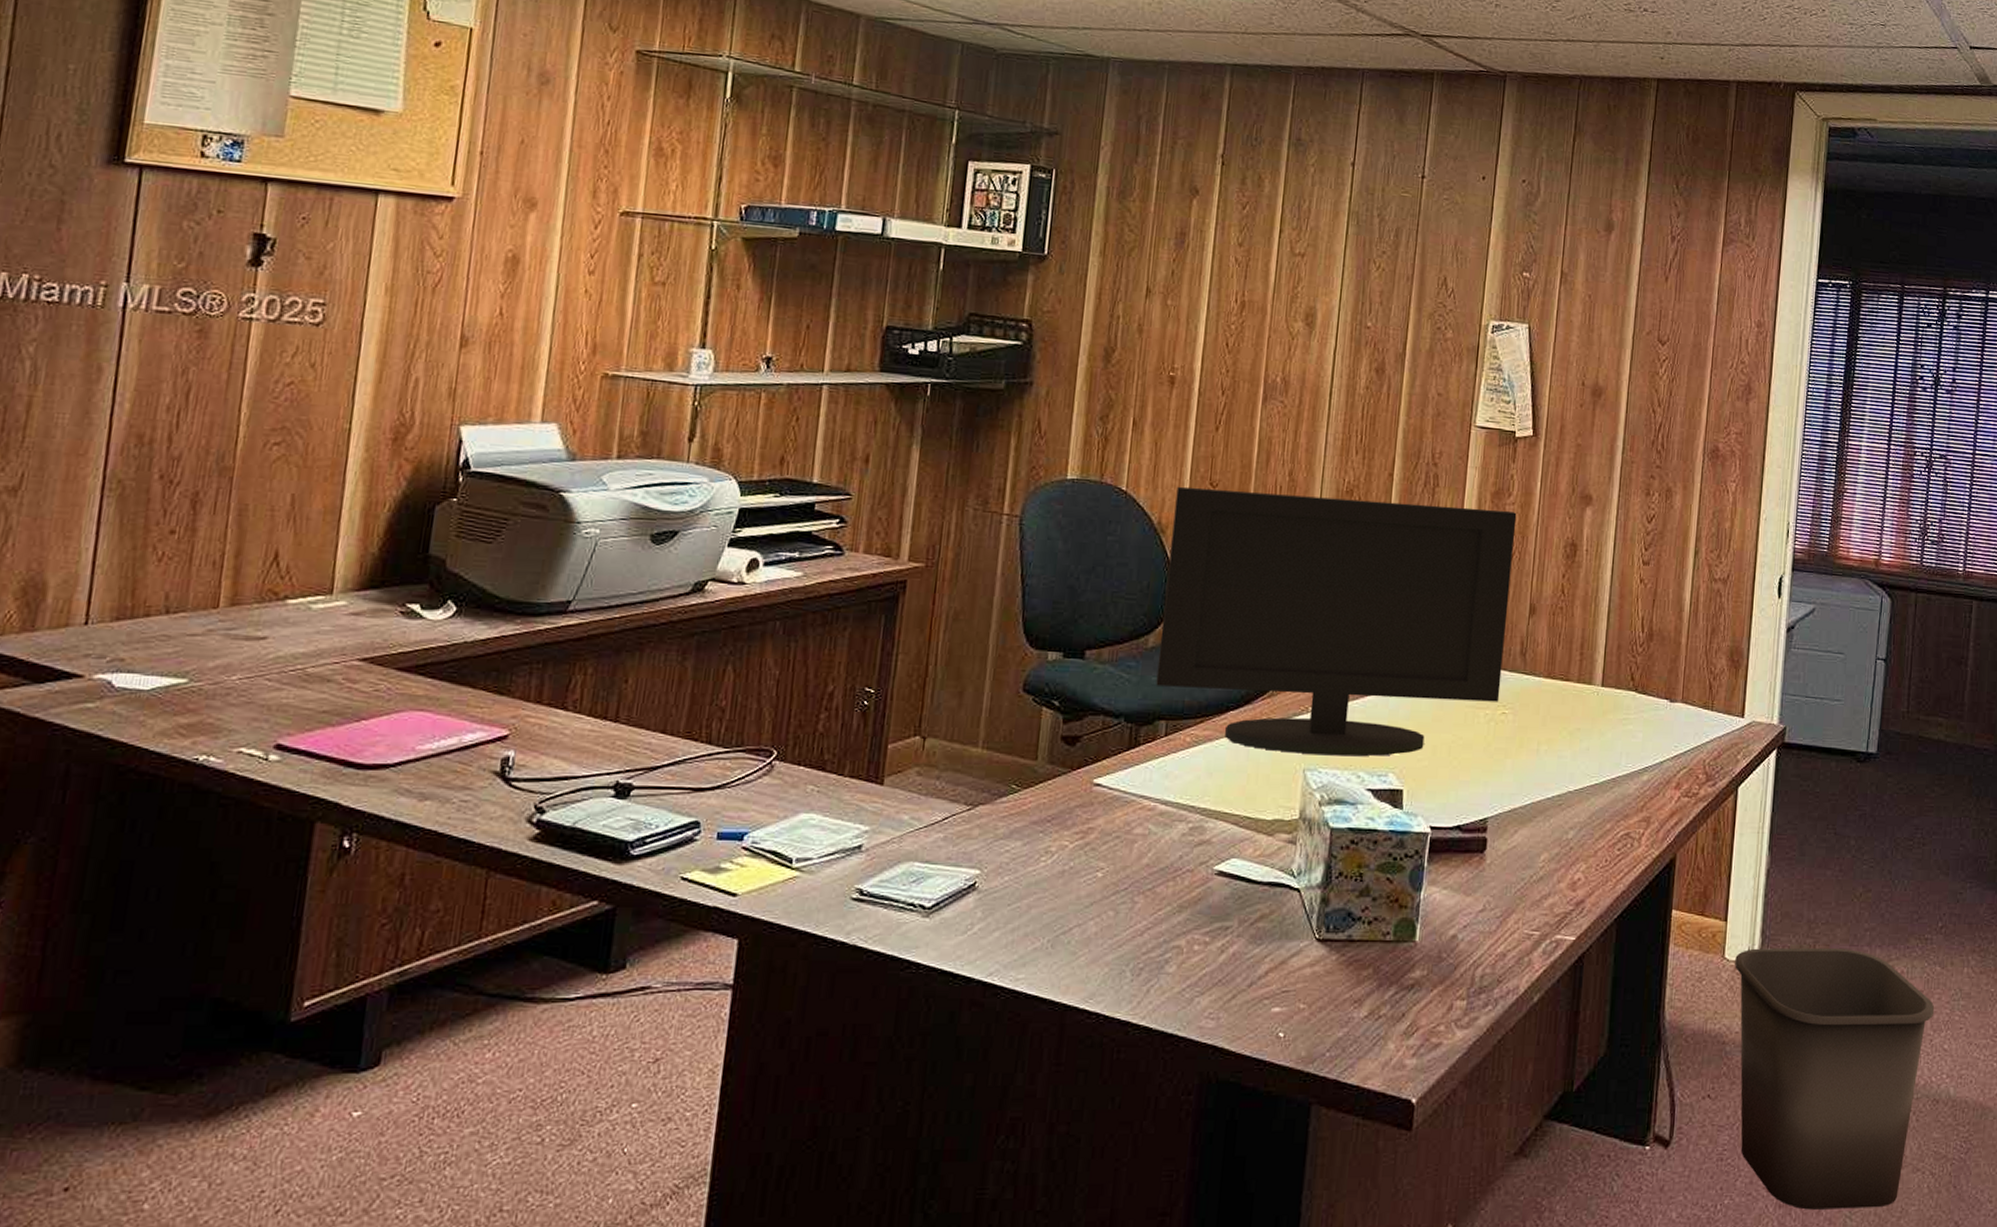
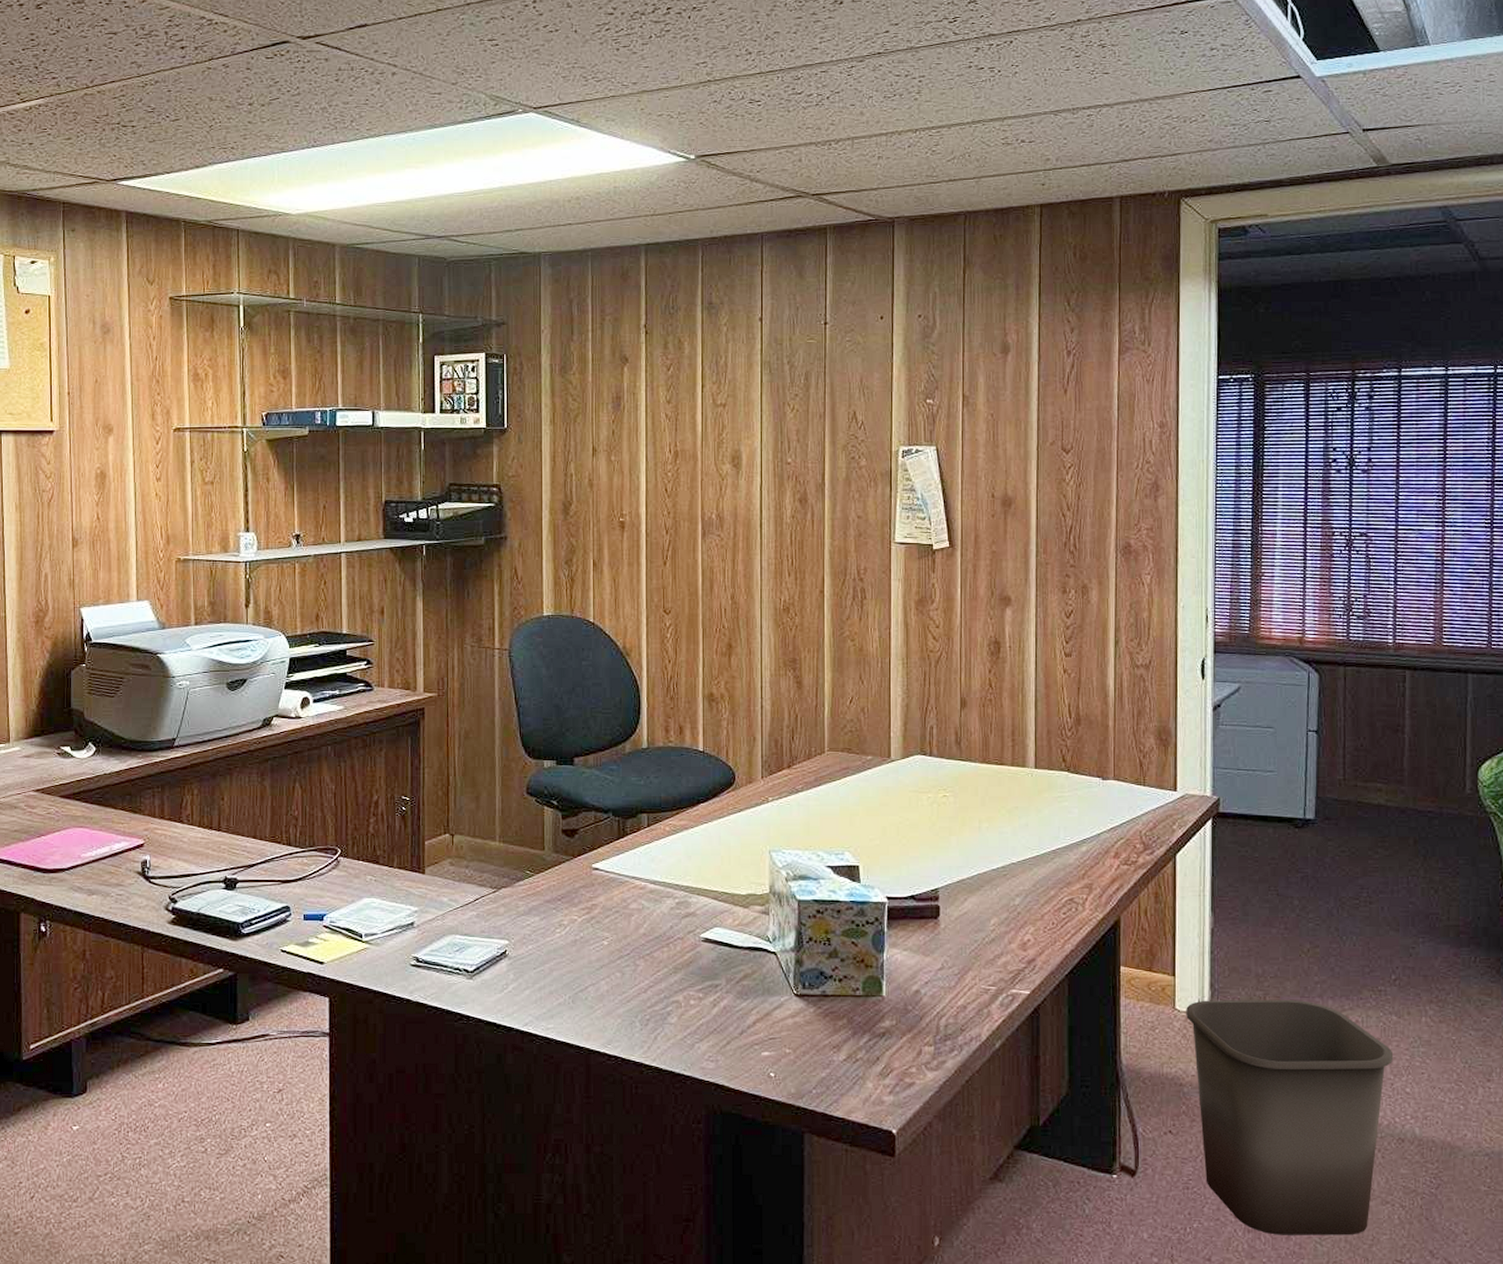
monitor: present [1156,486,1517,756] -> none [635,615,941,838]

